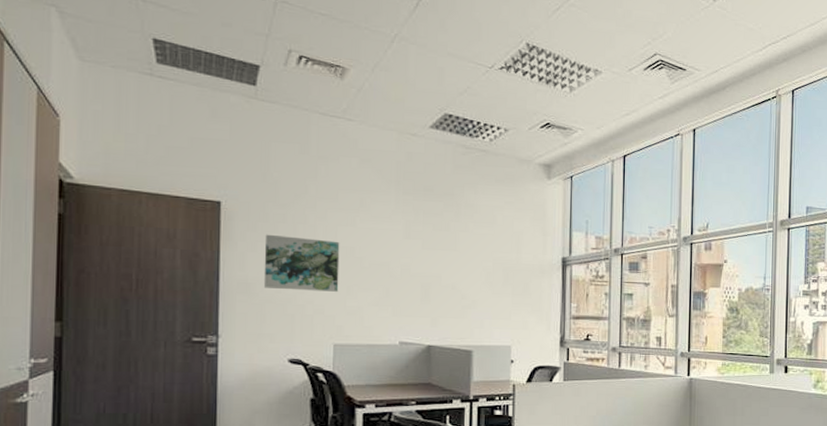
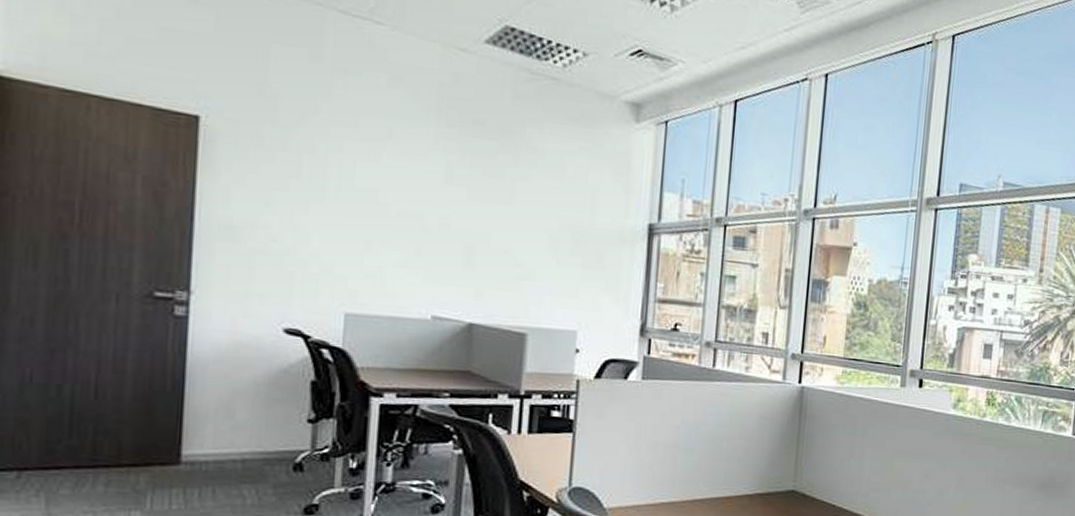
wall art: present [263,234,340,293] -> none [253,164,359,248]

